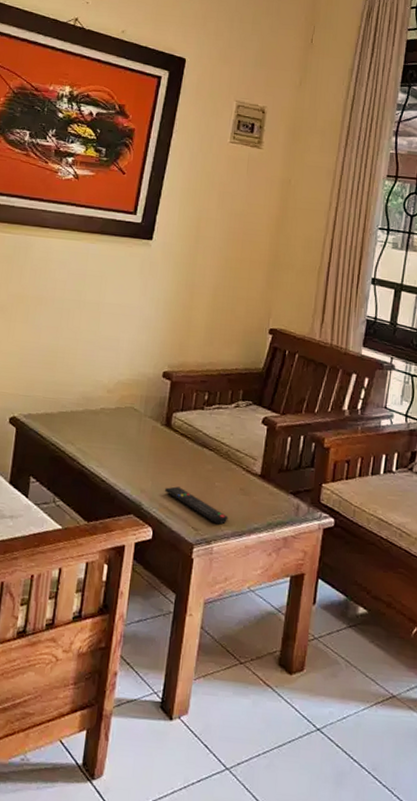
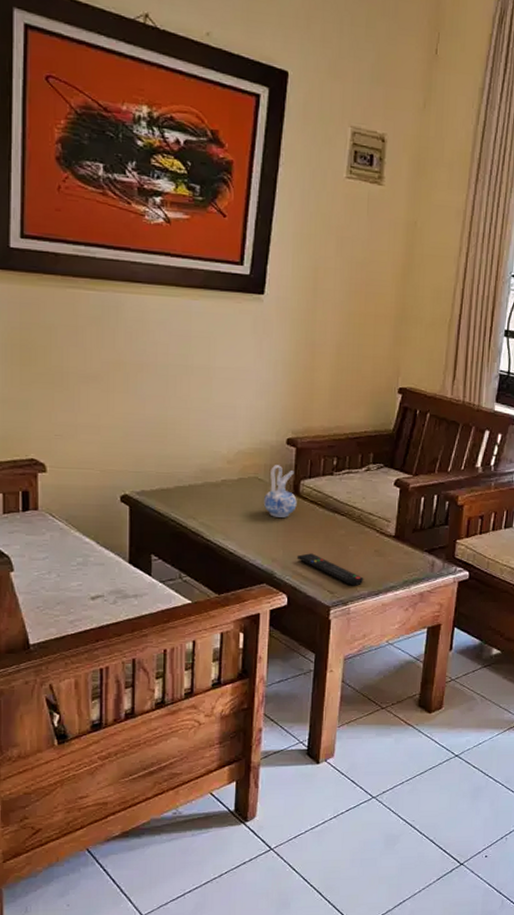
ceramic pitcher: none [136,396,169,449] -> present [263,465,297,517]

